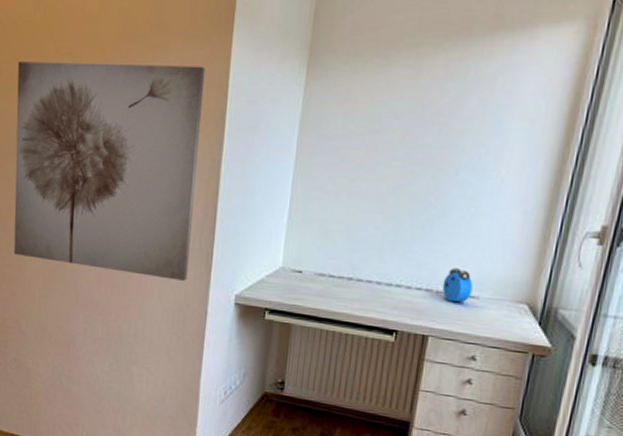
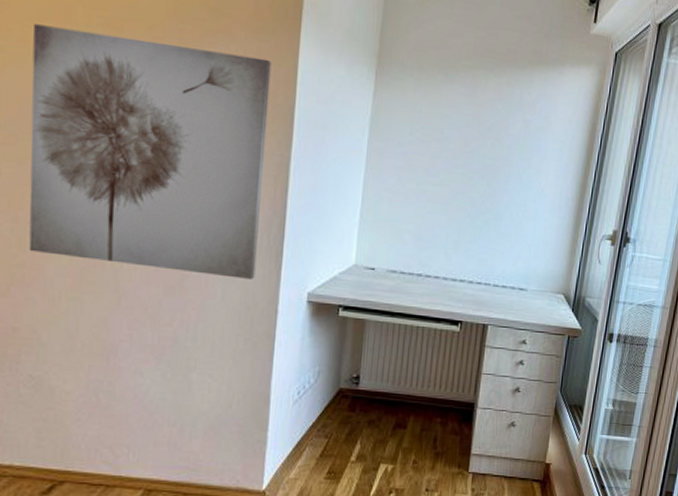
alarm clock: present [442,268,473,303] -> none [498,264,522,295]

